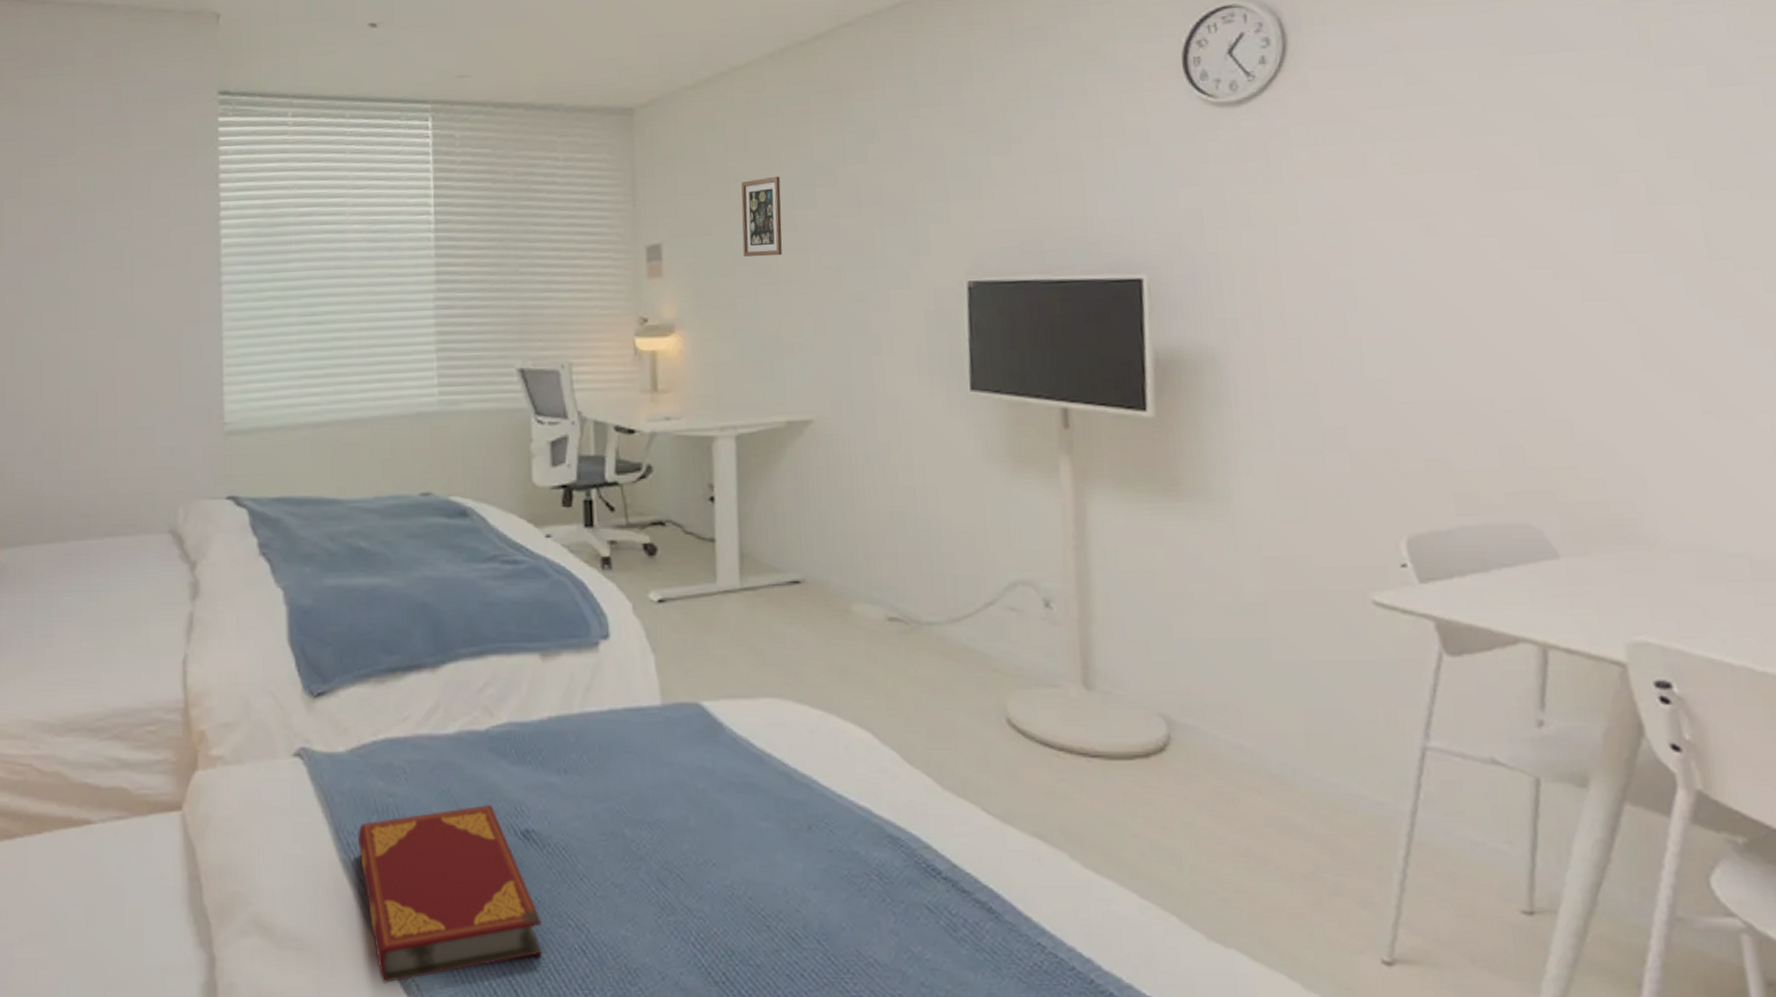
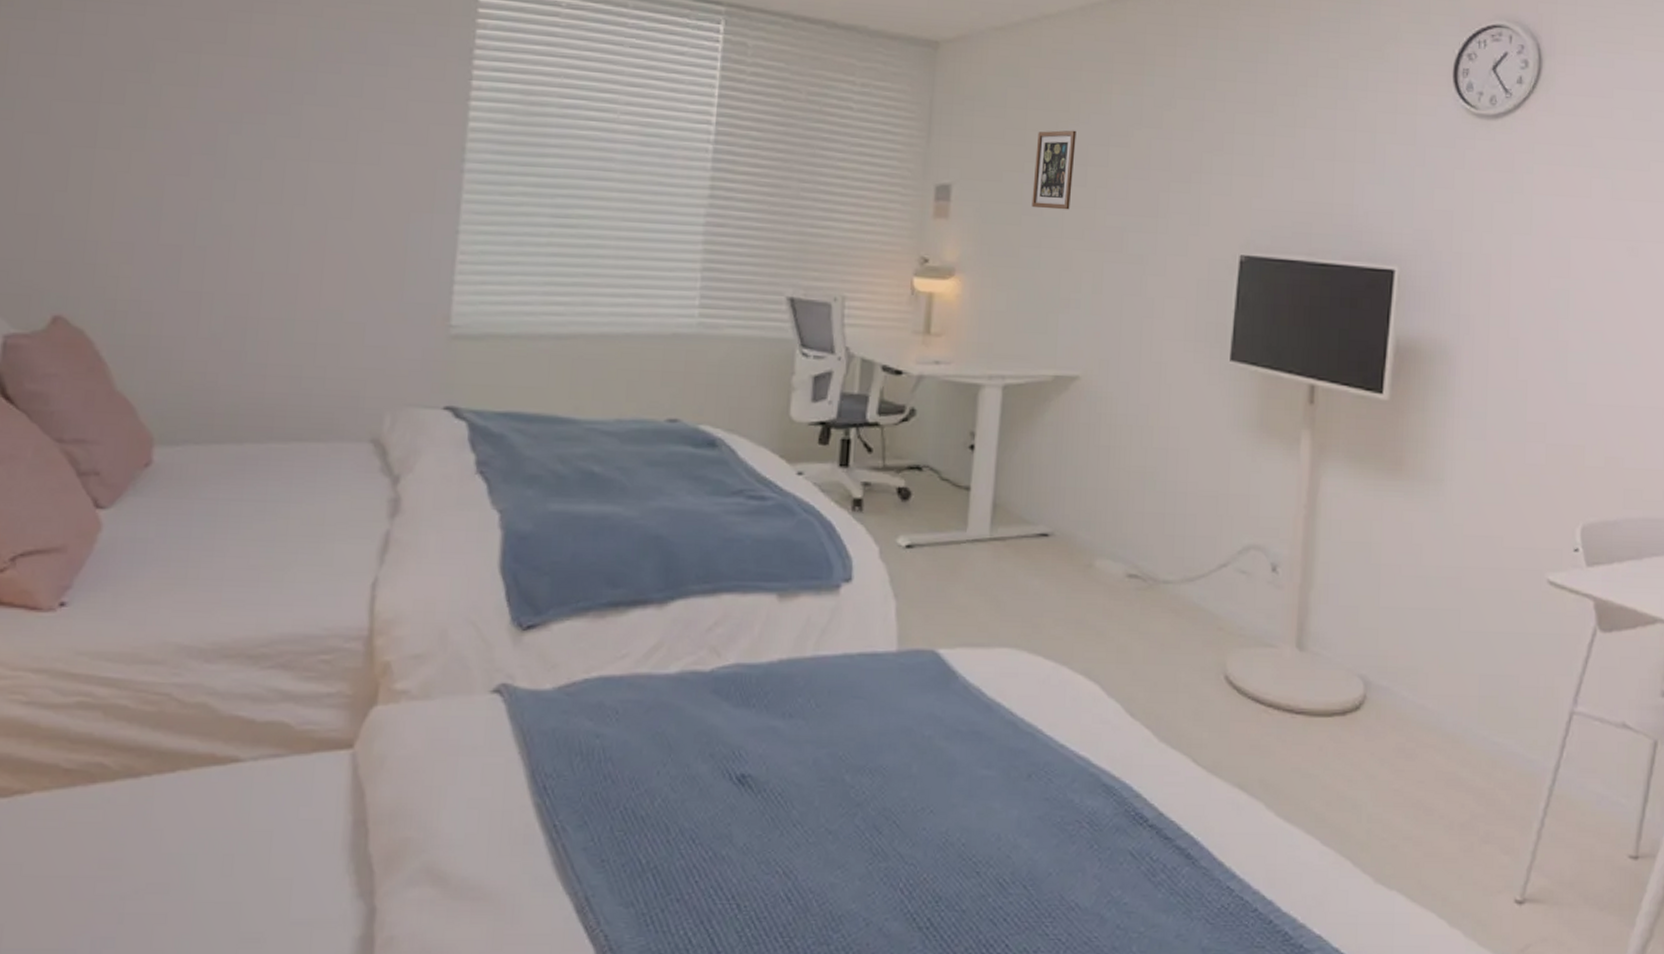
hardback book: present [357,804,543,985] -> none [555,747,748,935]

